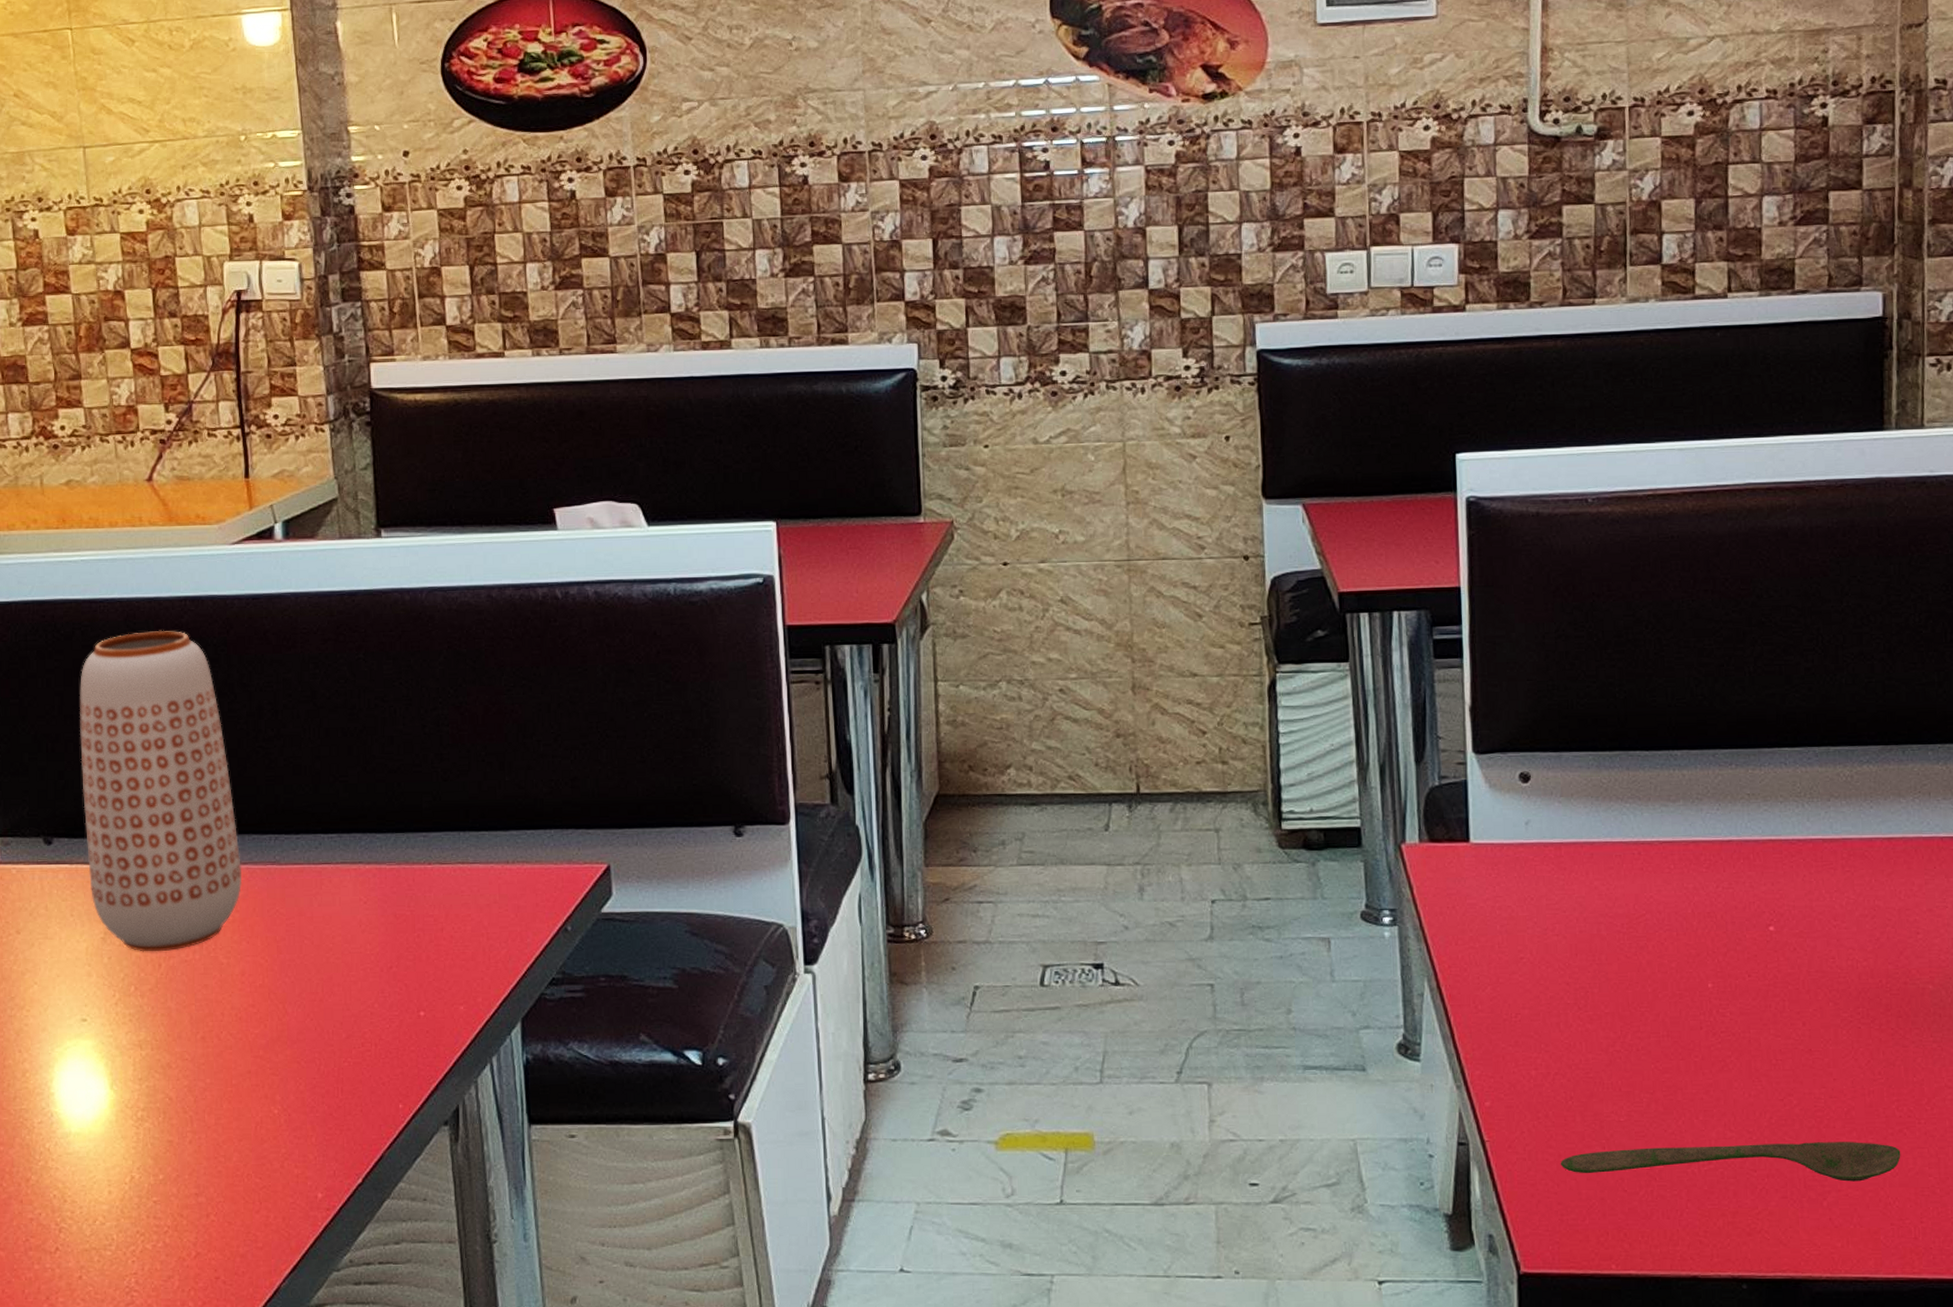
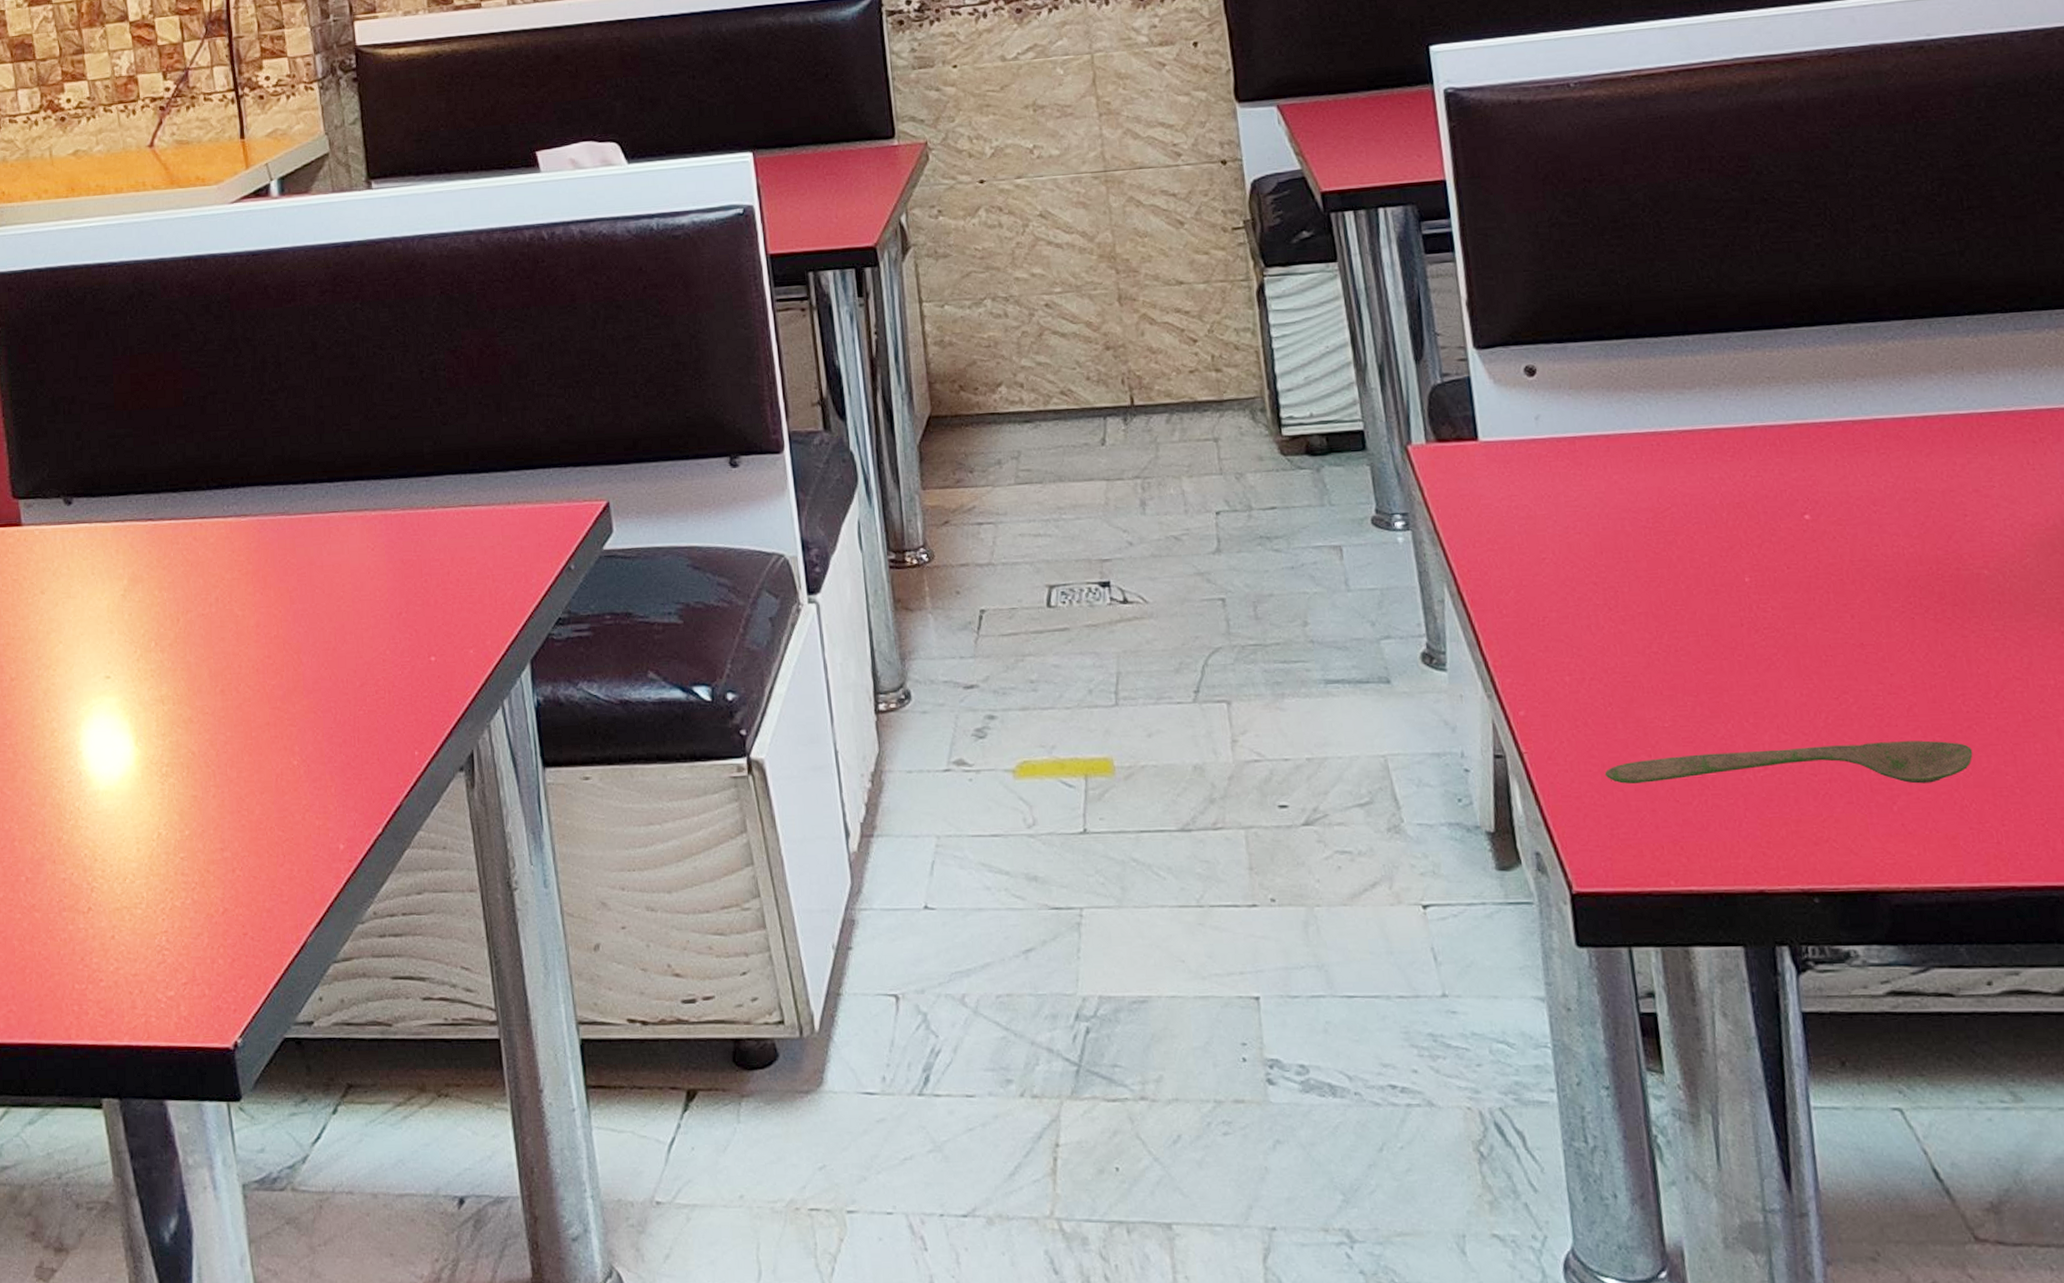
vase: present [80,630,243,952] -> none [93,290,254,608]

